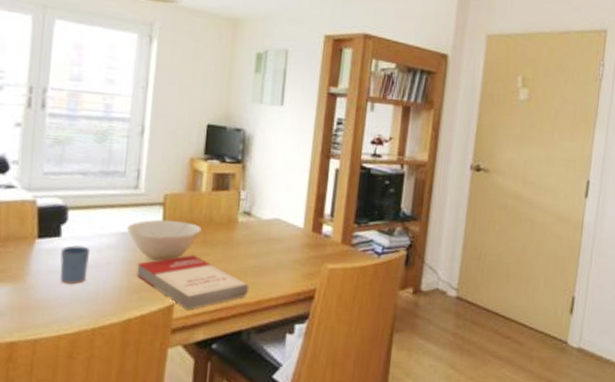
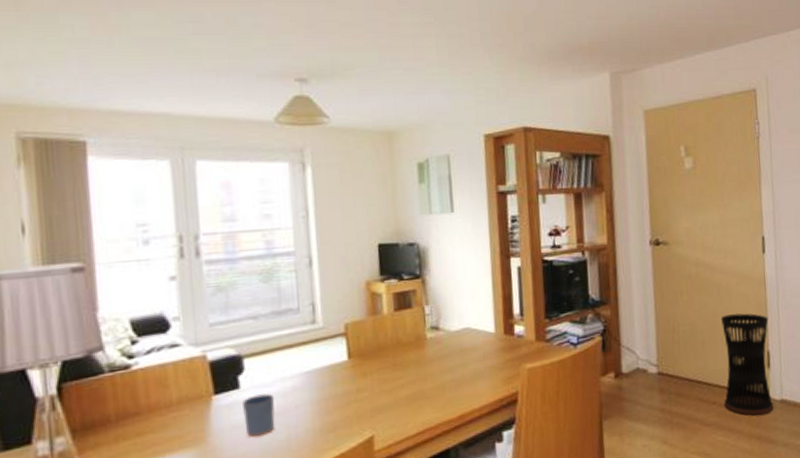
bowl: present [127,219,201,261] -> none [310,348,390,395]
book: present [136,254,249,309] -> none [328,380,450,438]
umbrella stand: none [519,252,580,359] -> present [720,313,774,416]

